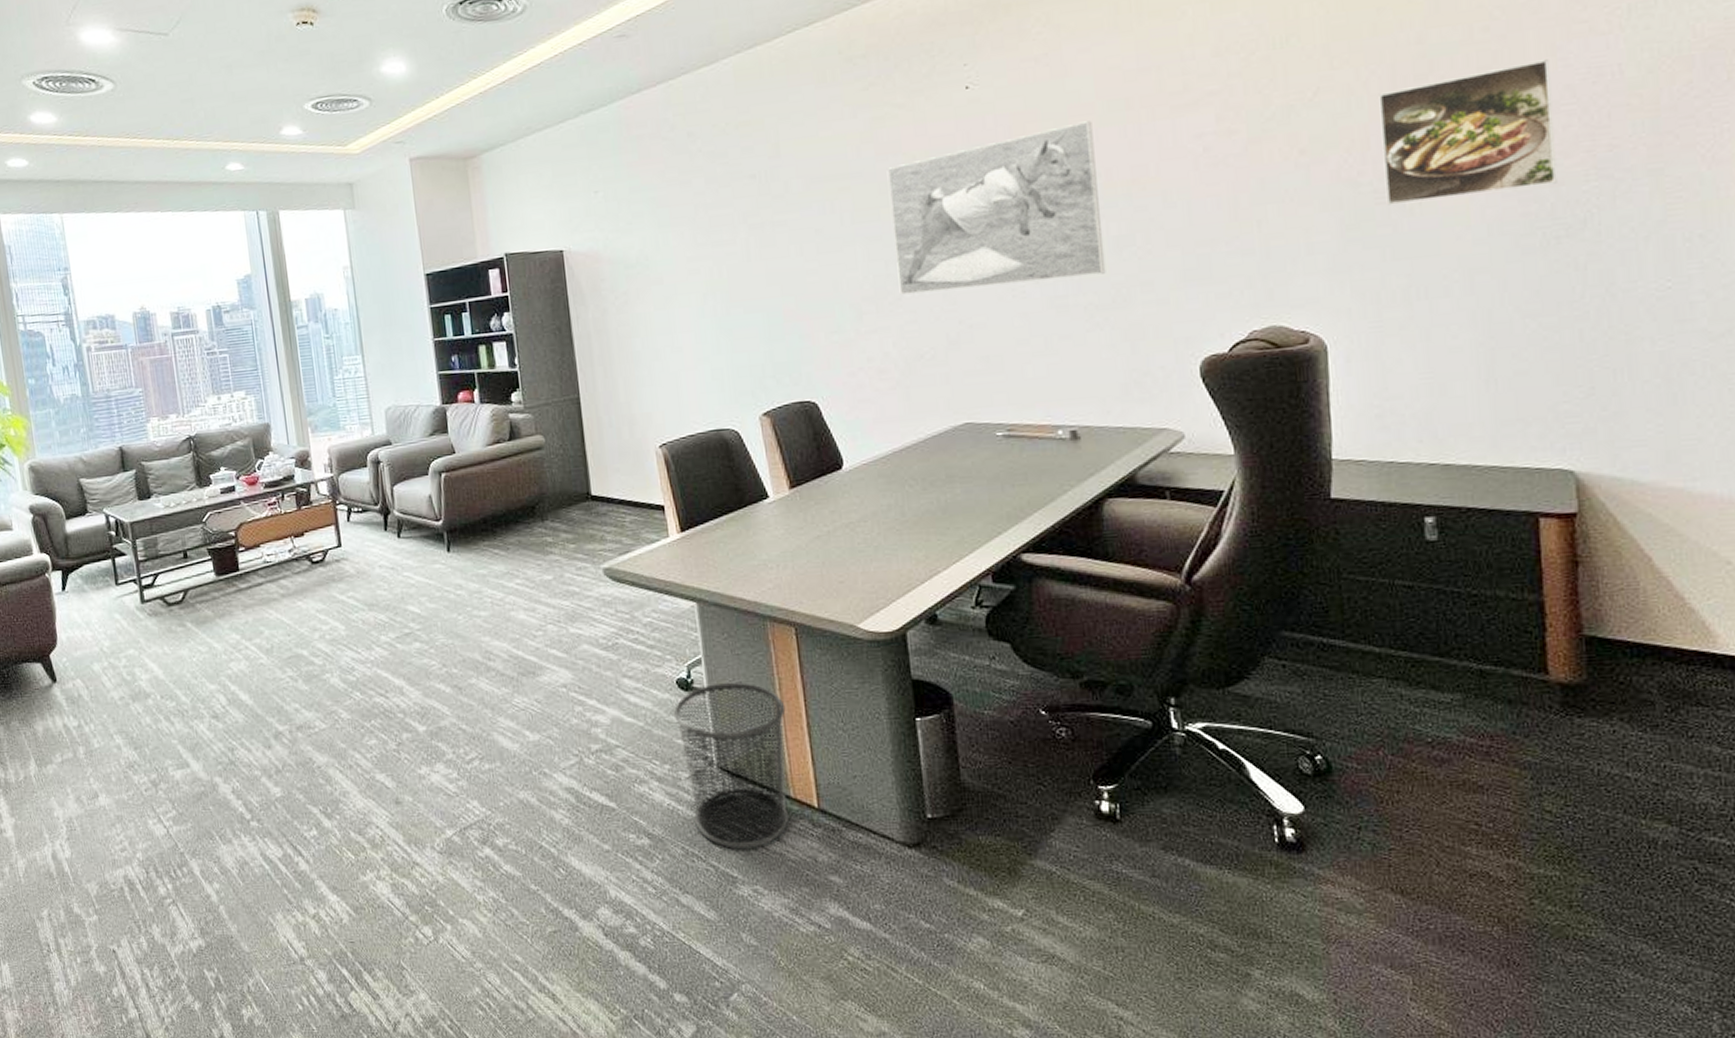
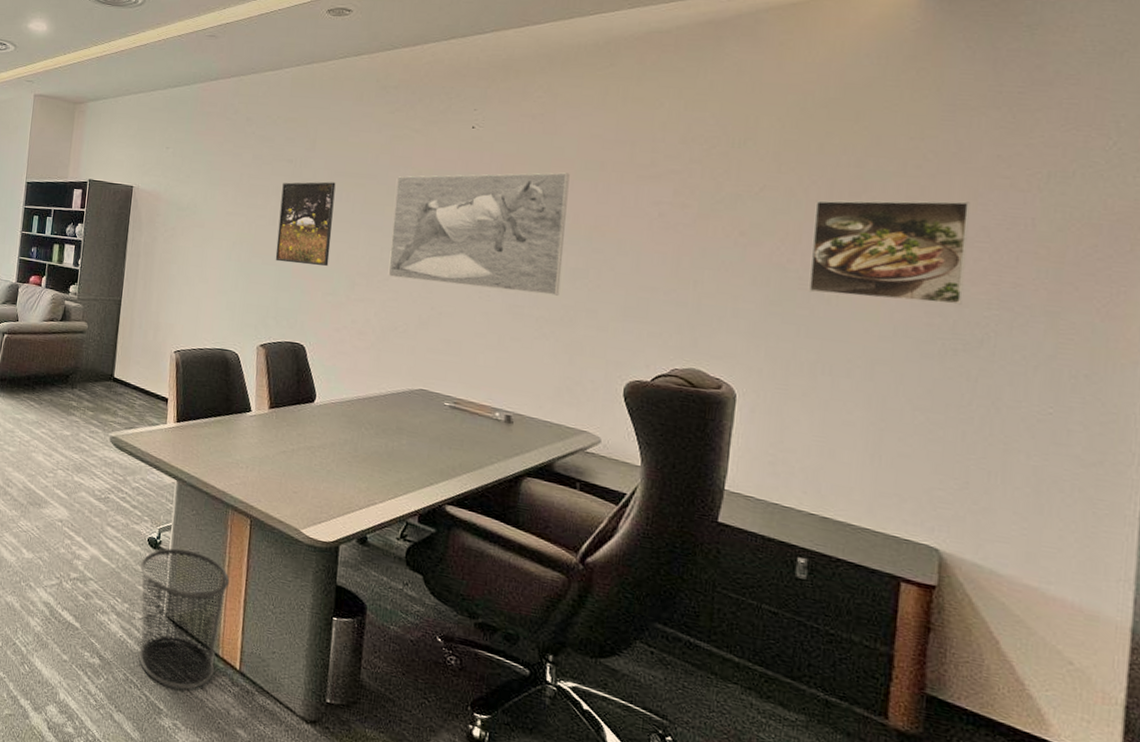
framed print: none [749,192,826,306] -> present [275,181,336,266]

